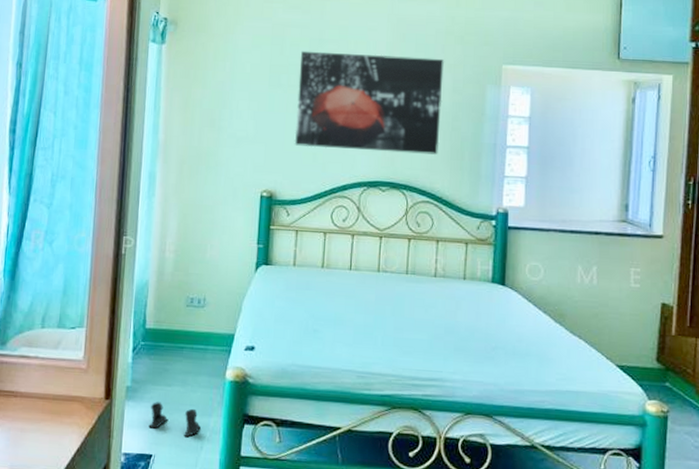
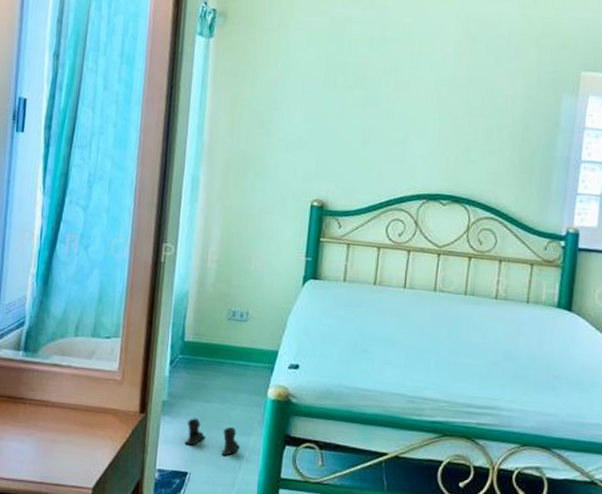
wall art: present [294,50,444,155] -> none [349,49,517,168]

